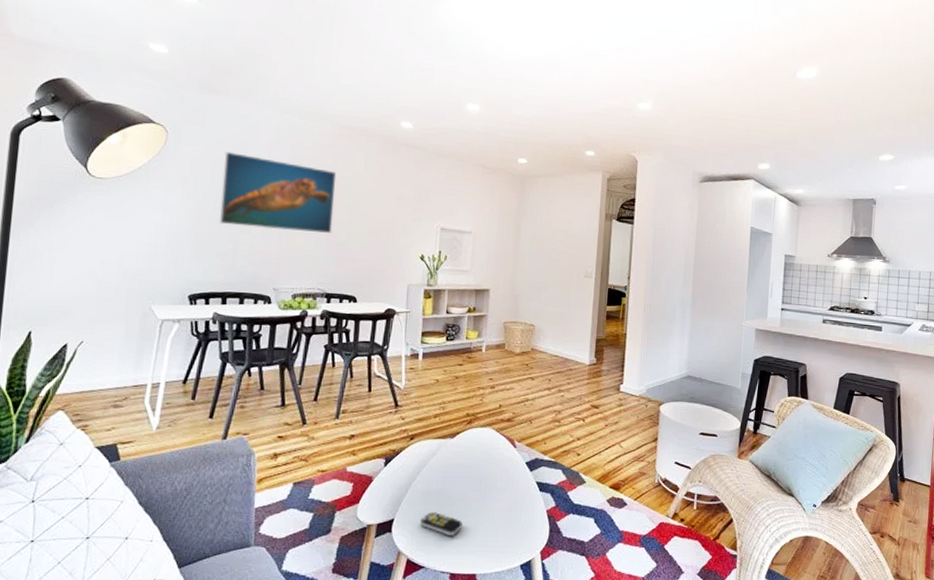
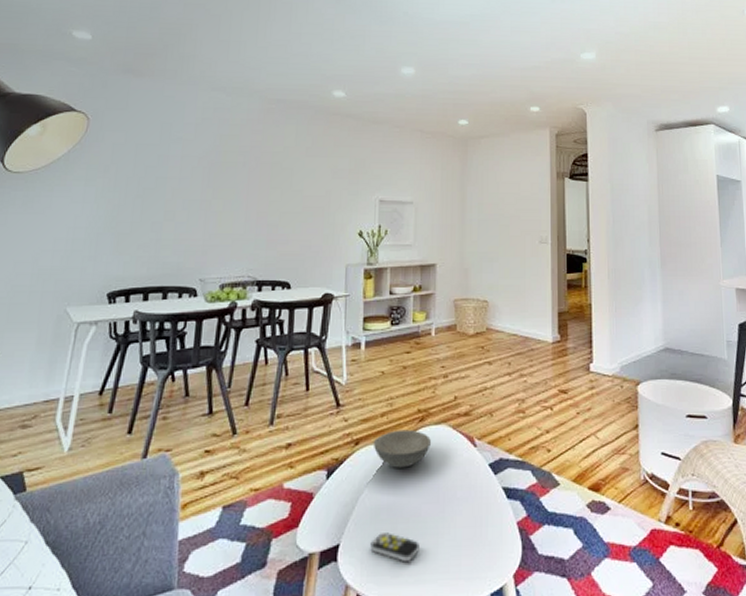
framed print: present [219,151,337,234] -> none [142,134,267,215]
soup bowl: none [426,429,478,461] -> present [373,429,432,468]

